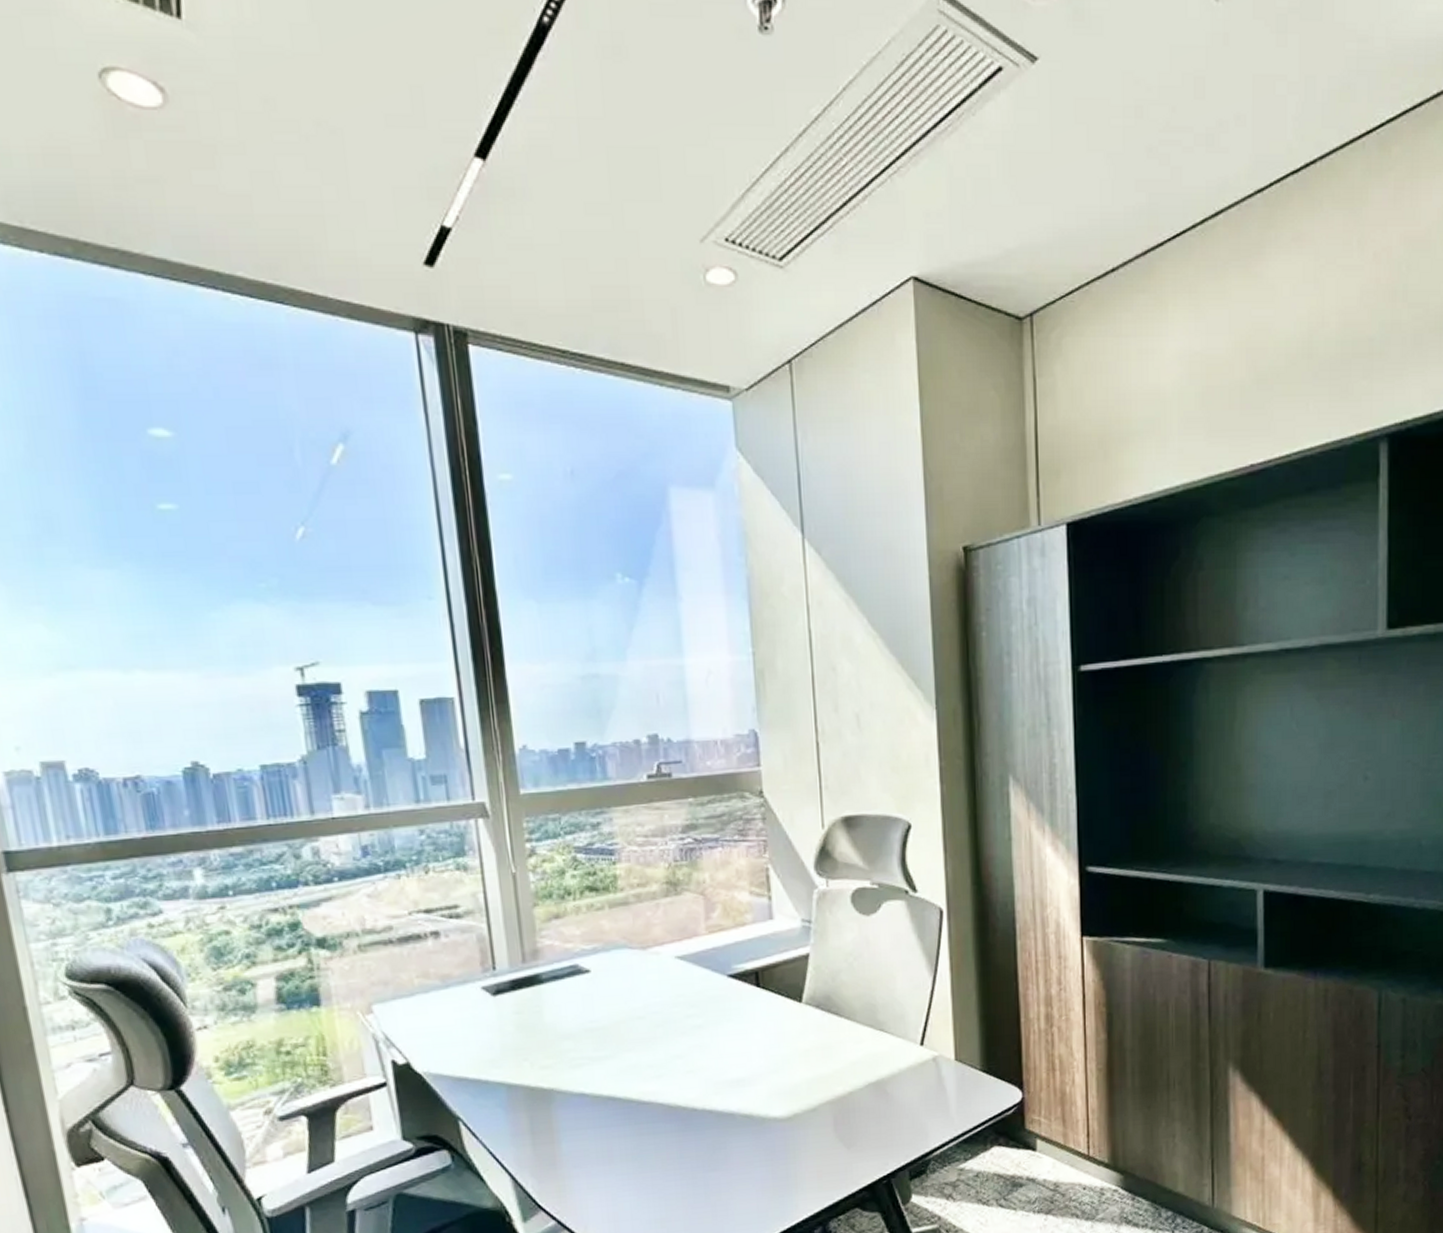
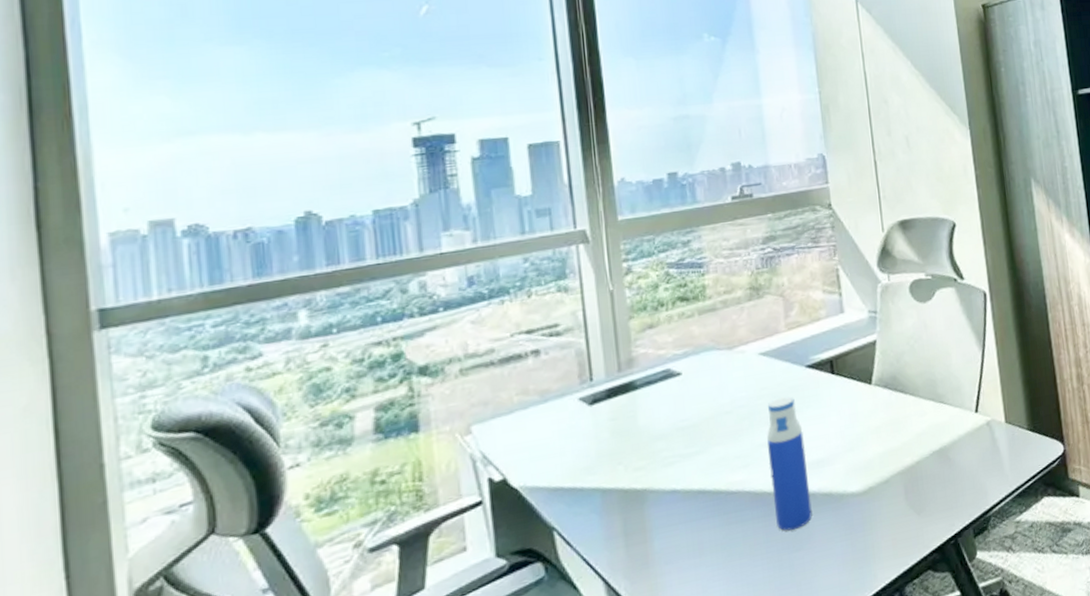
water bottle: none [683,1007,730,1149] -> present [767,396,812,531]

